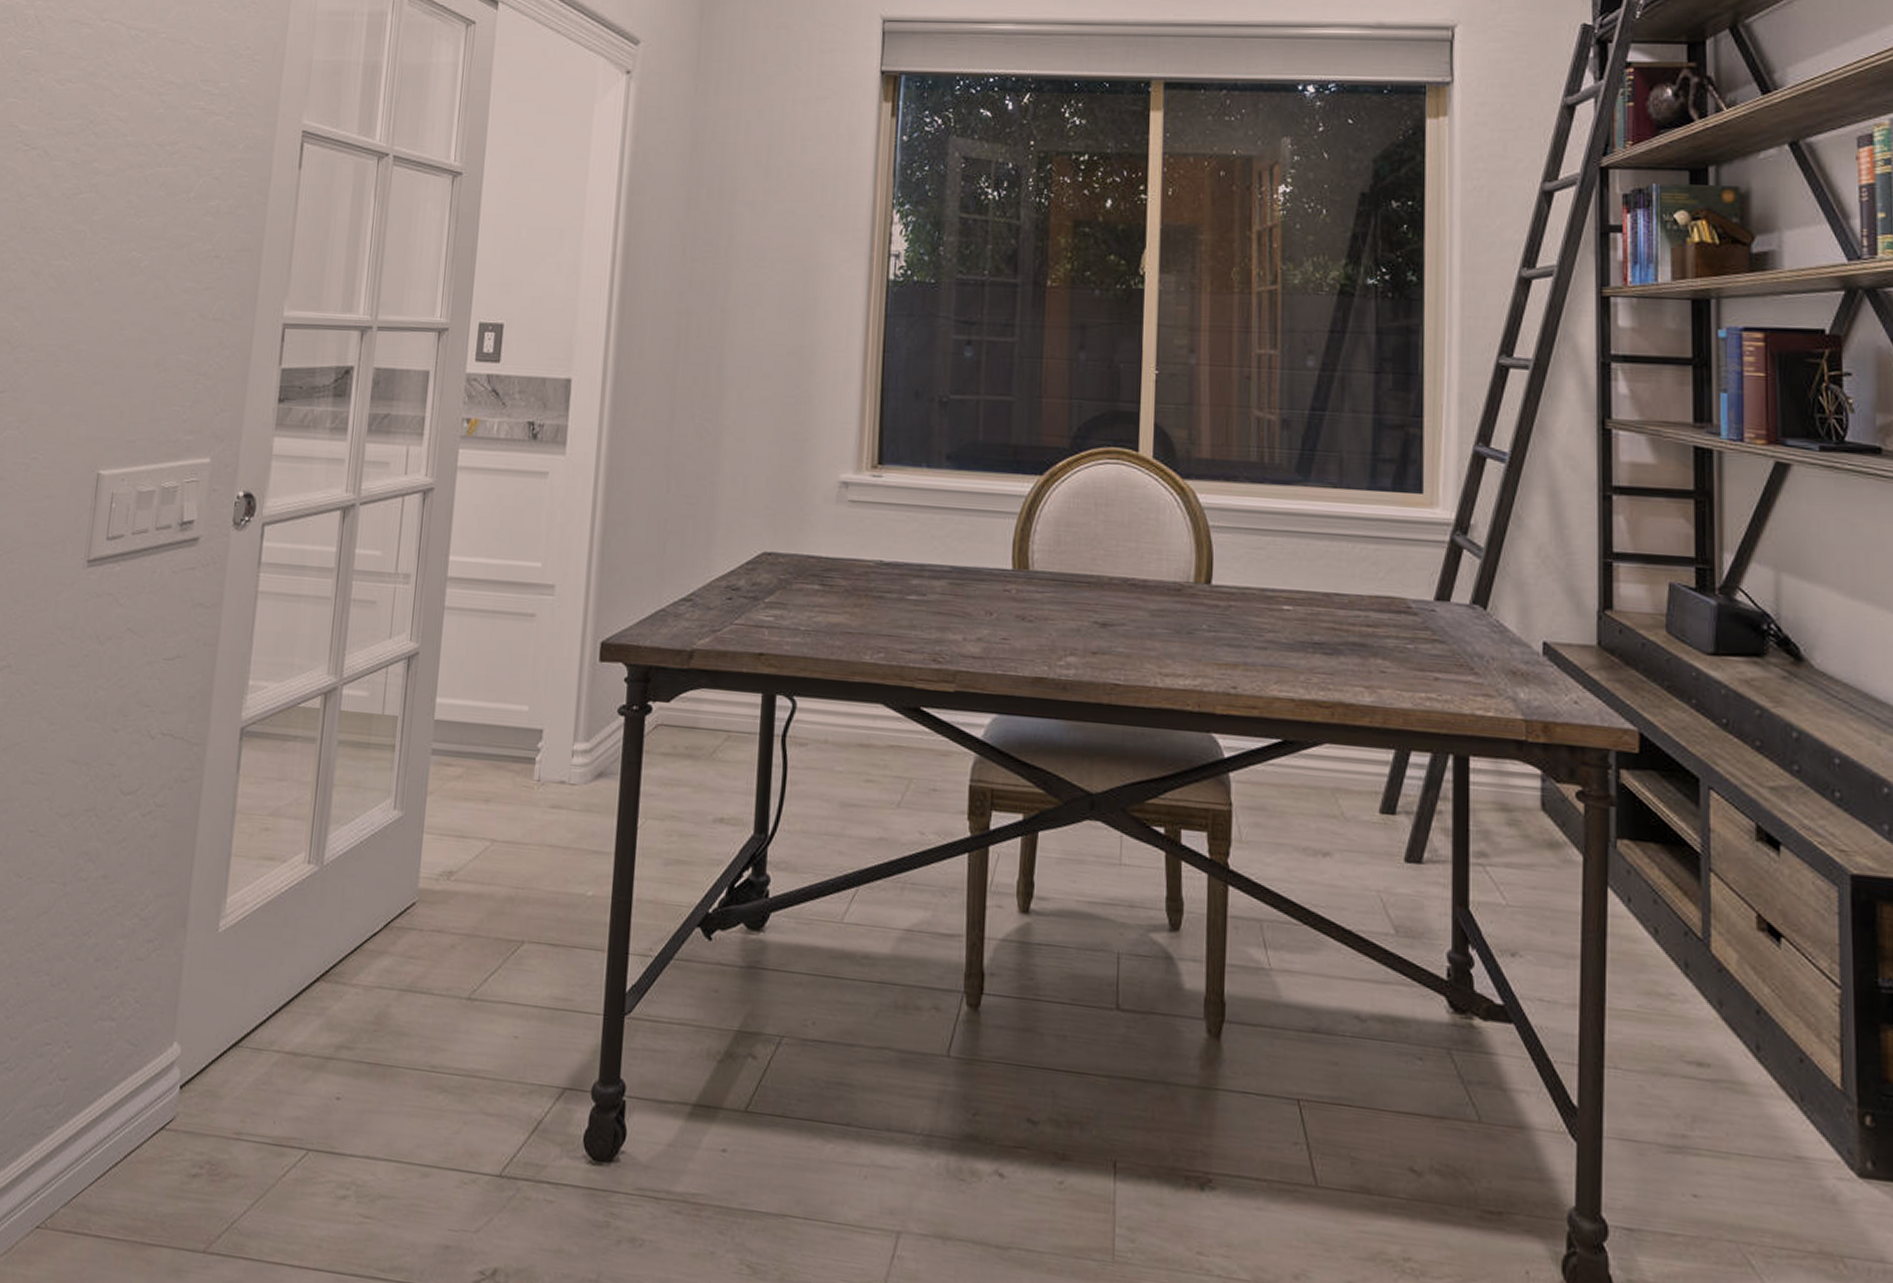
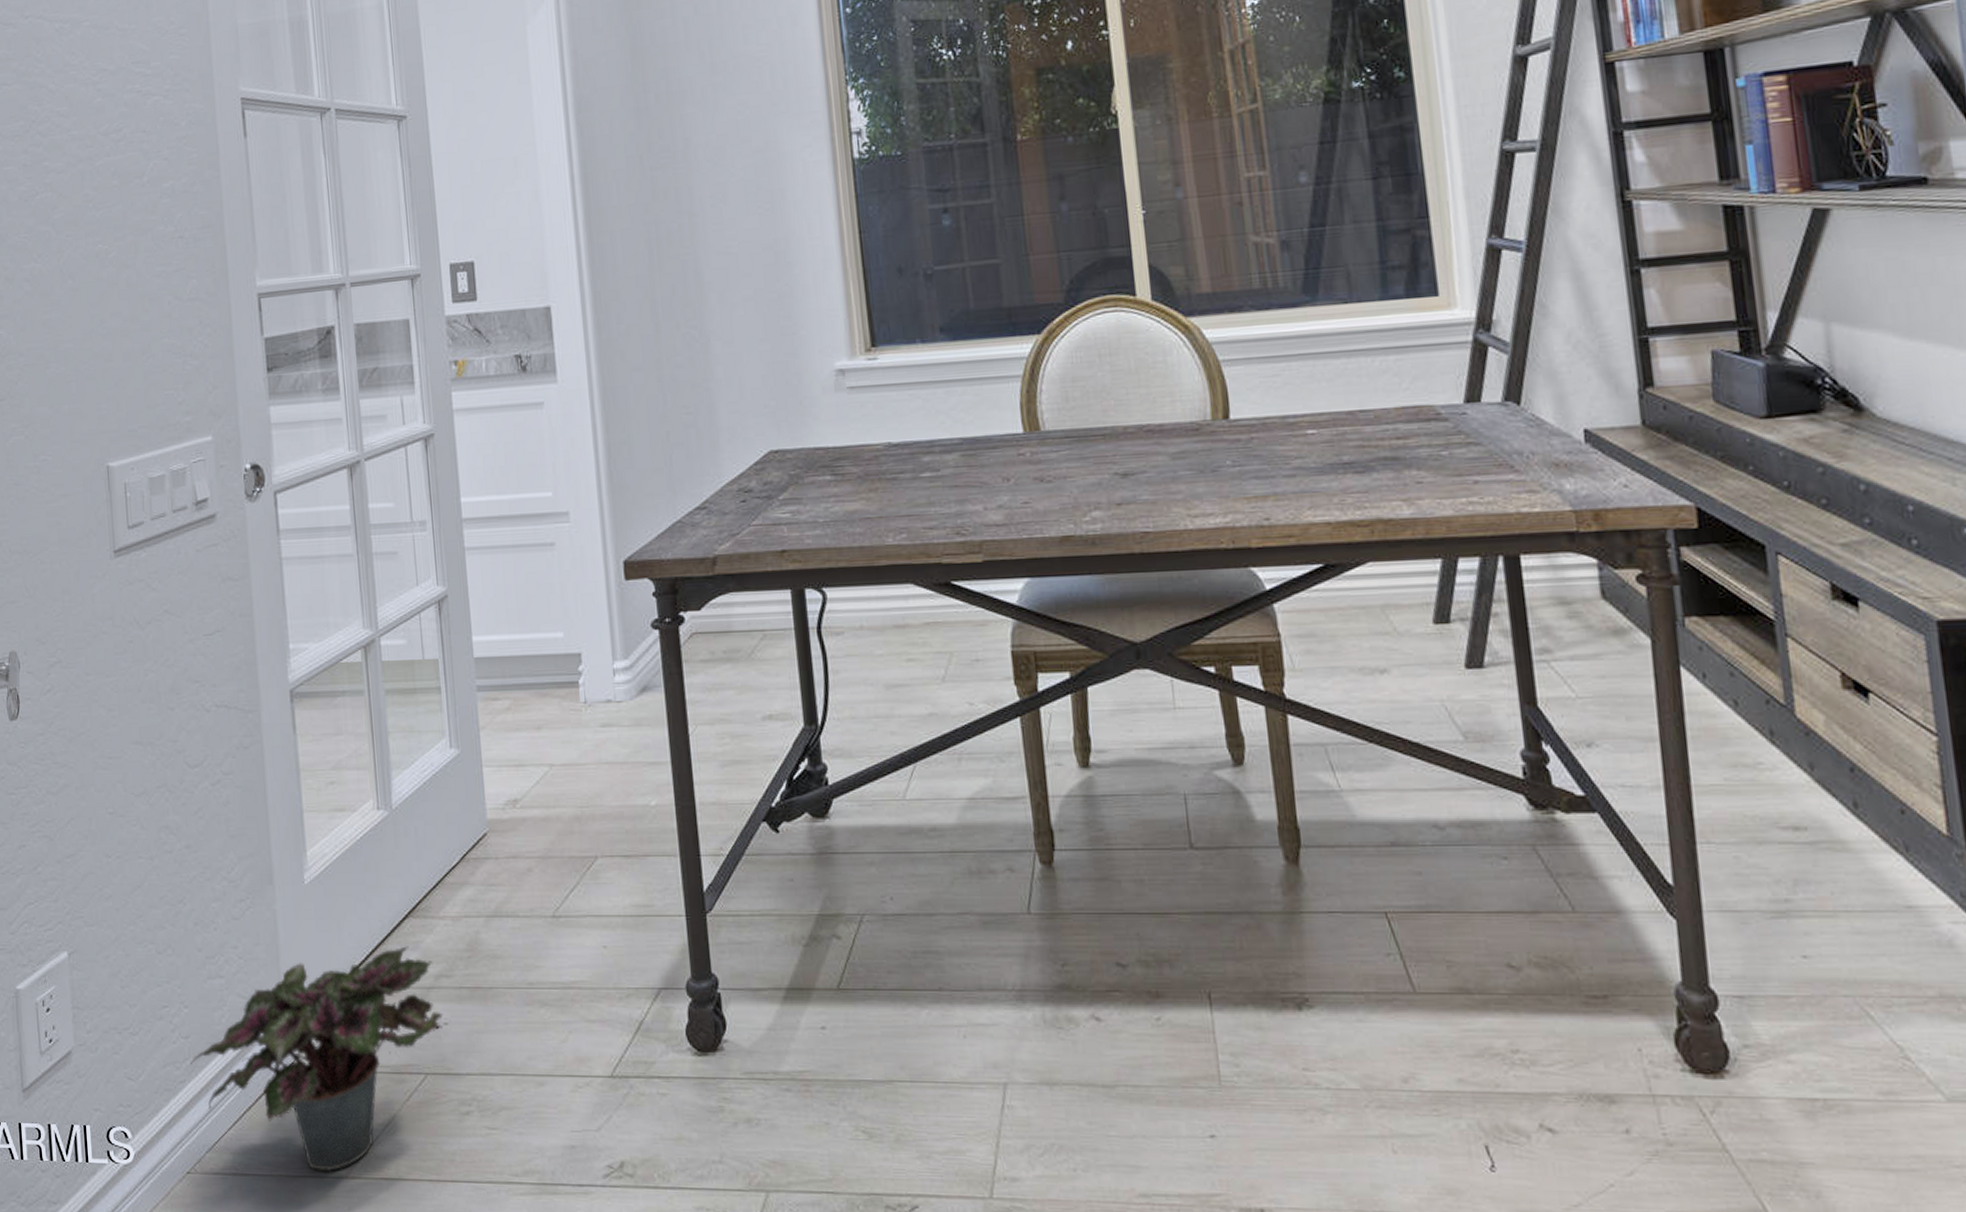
potted plant: none [63,1010,338,1243] -> present [190,946,444,1171]

